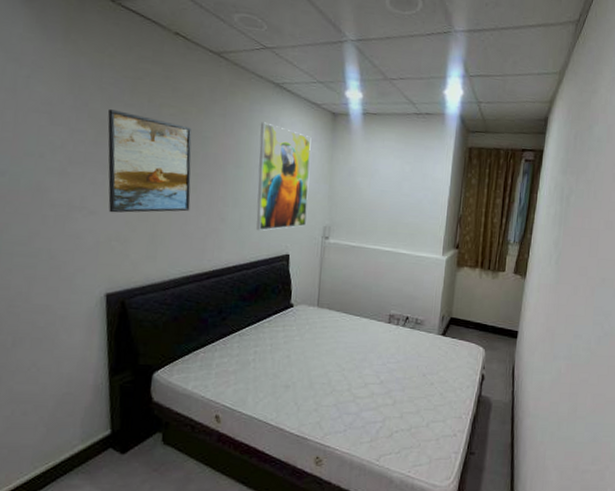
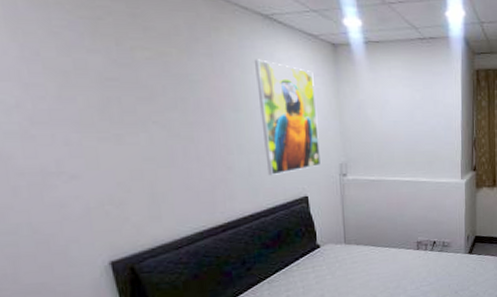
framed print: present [107,109,192,213] -> none [66,58,190,175]

